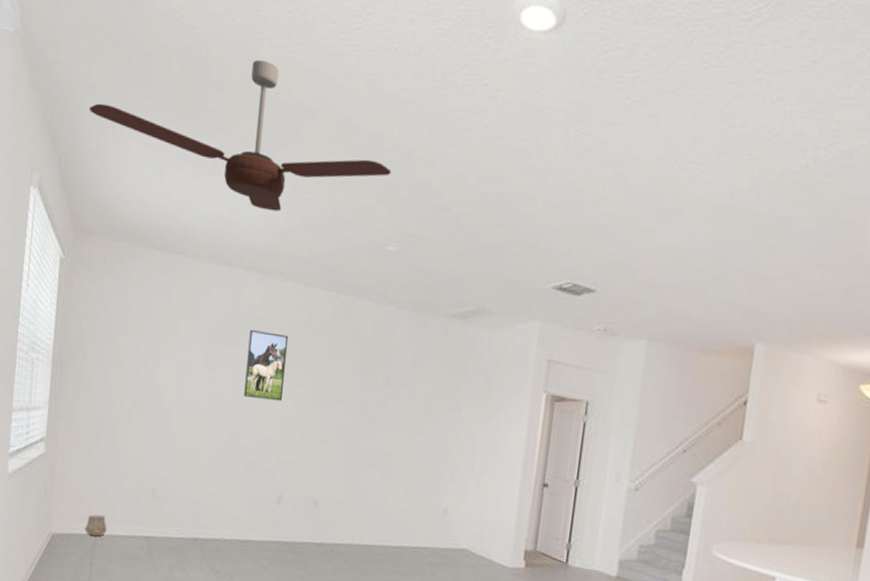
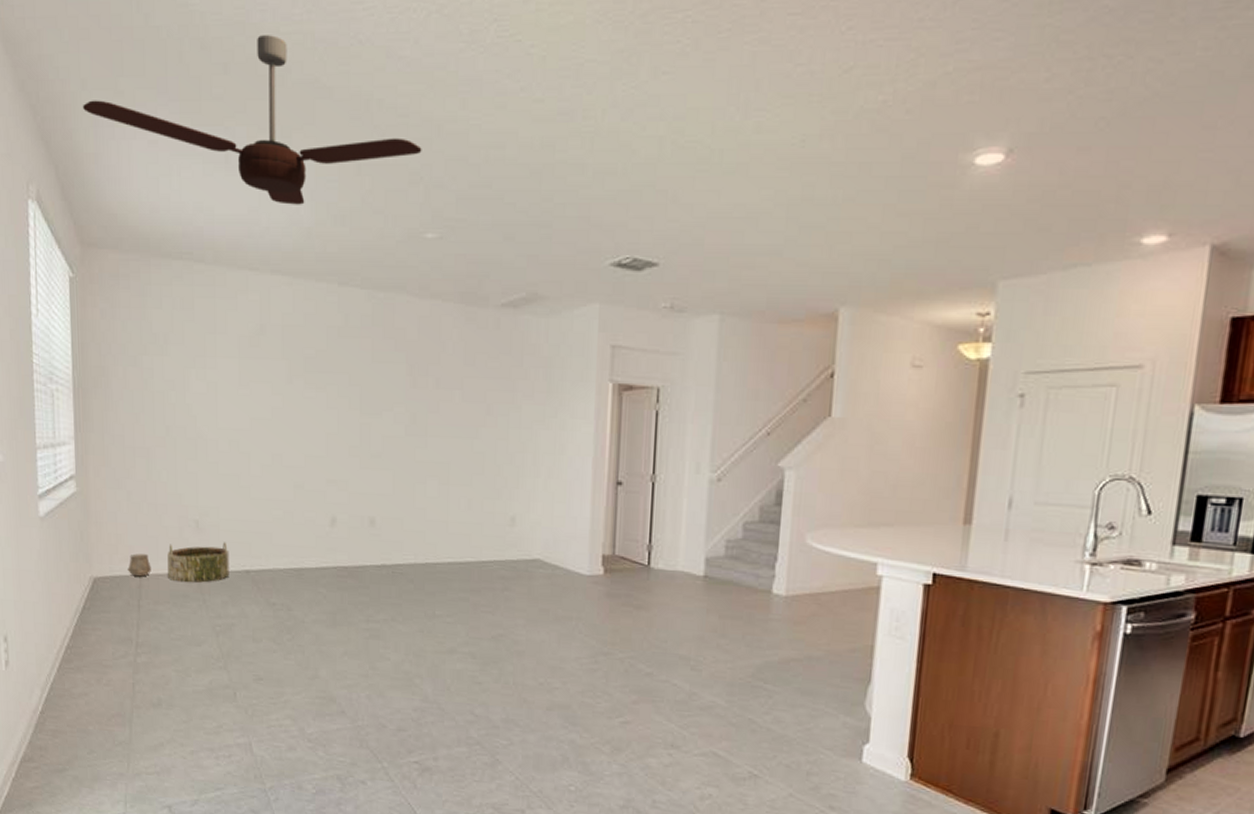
basket: none [121,508,181,547] -> present [167,542,229,583]
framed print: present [244,330,289,401] -> none [283,339,326,415]

